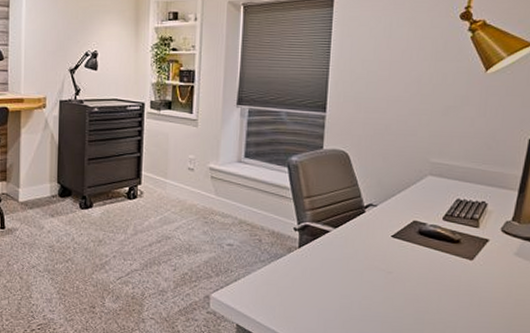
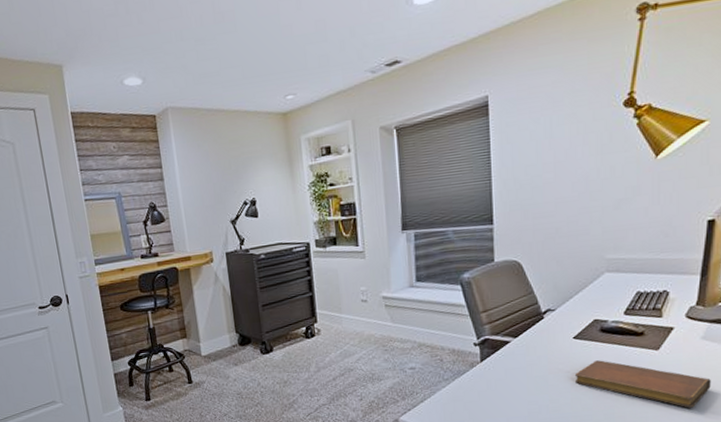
notebook: none [388,262,520,324] -> present [574,360,711,408]

